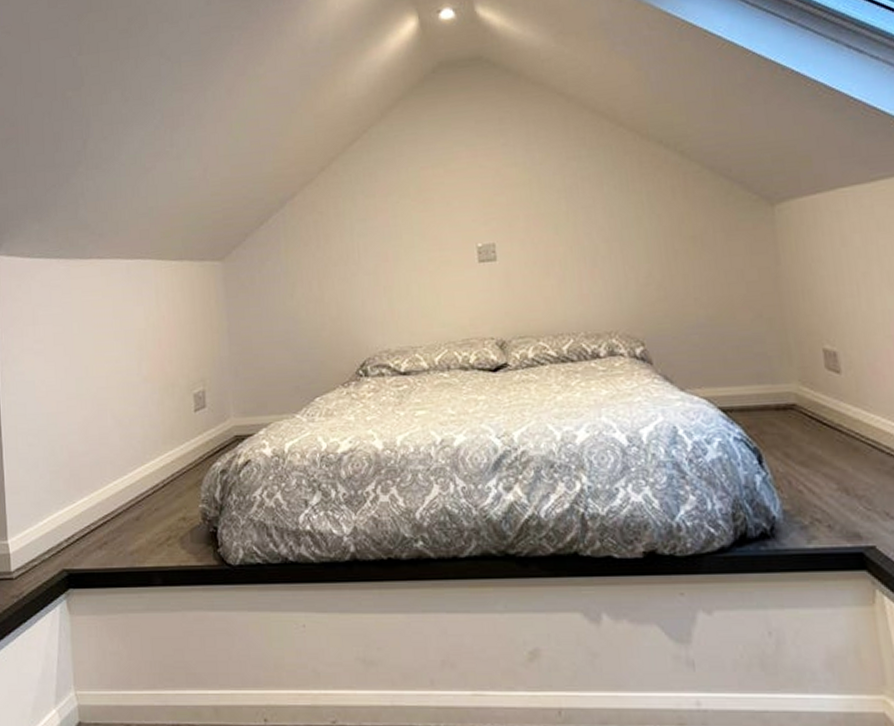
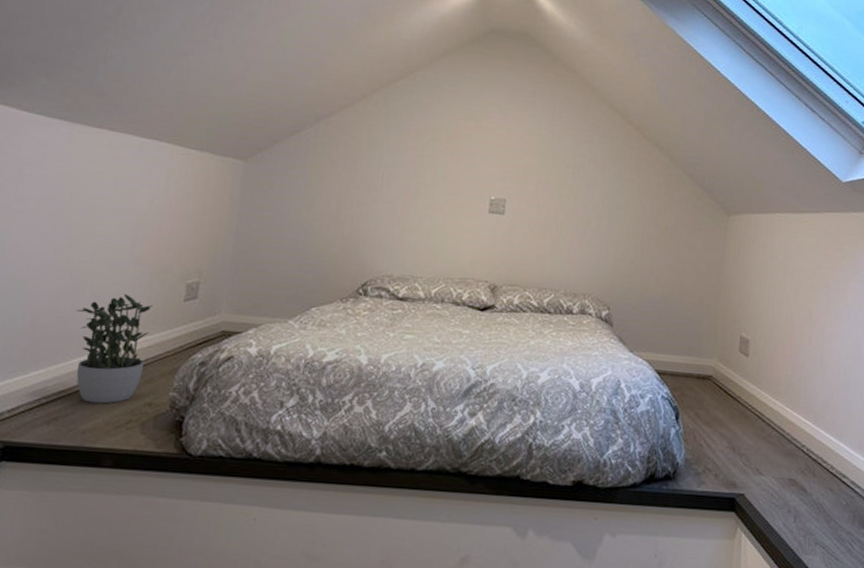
potted plant: none [104,413,172,524] -> present [76,294,153,404]

